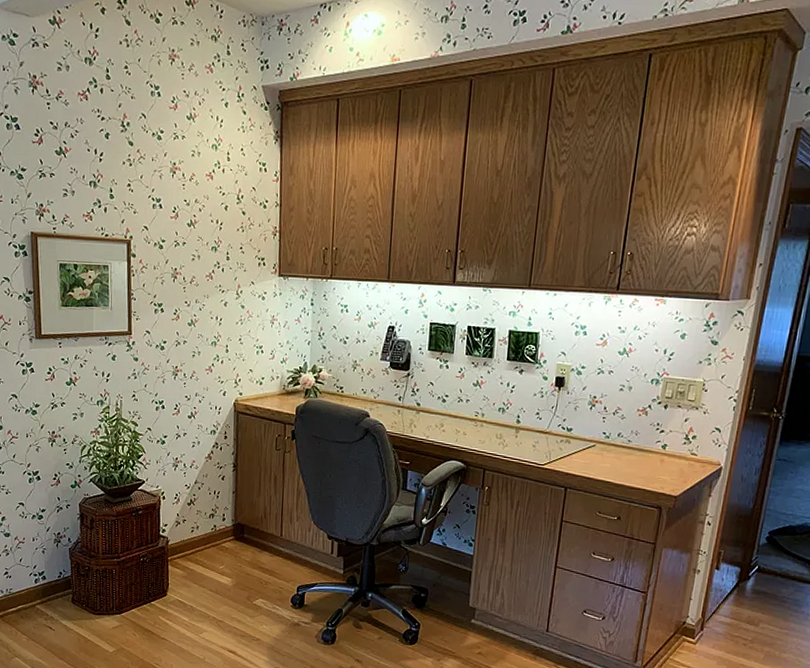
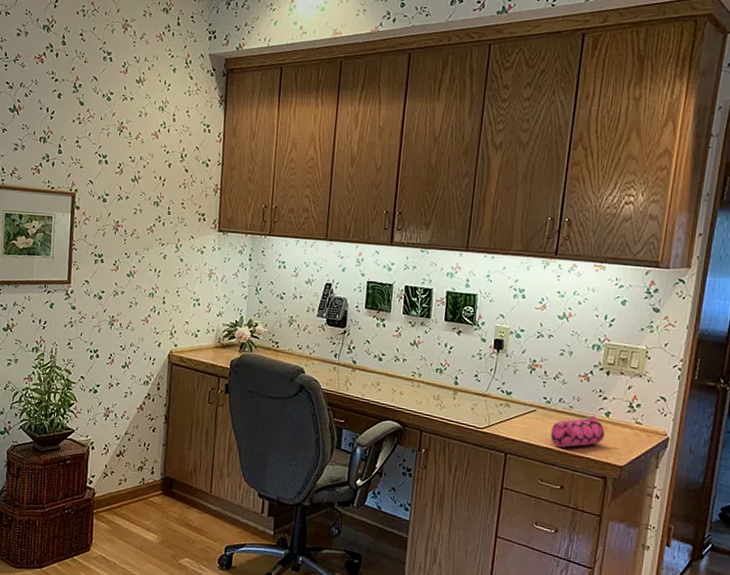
pencil case: none [608,448,661,481] -> present [550,415,605,448]

